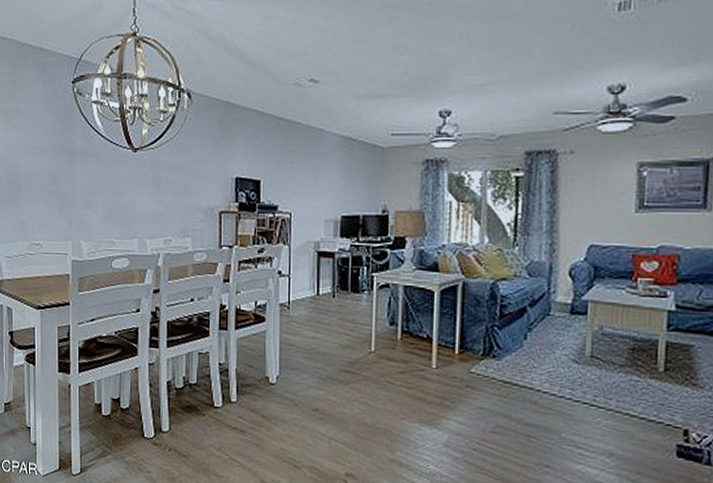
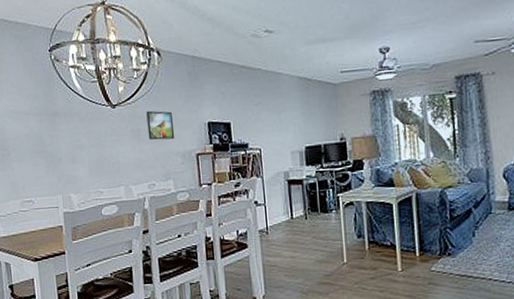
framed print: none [169,158,198,192] -> present [146,110,175,141]

